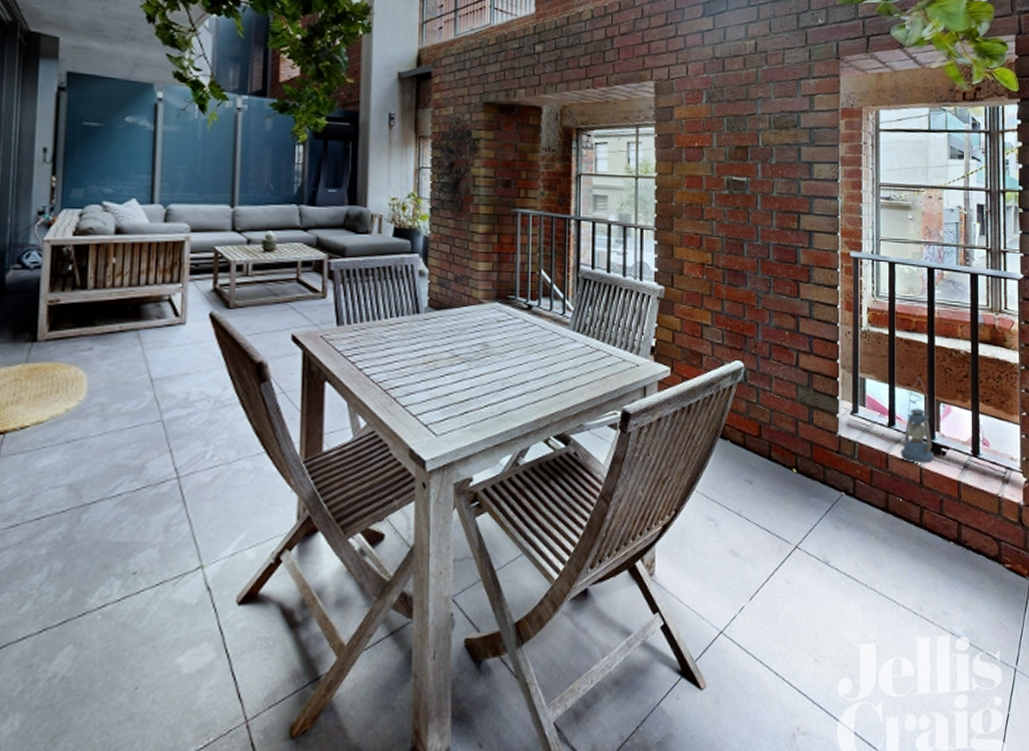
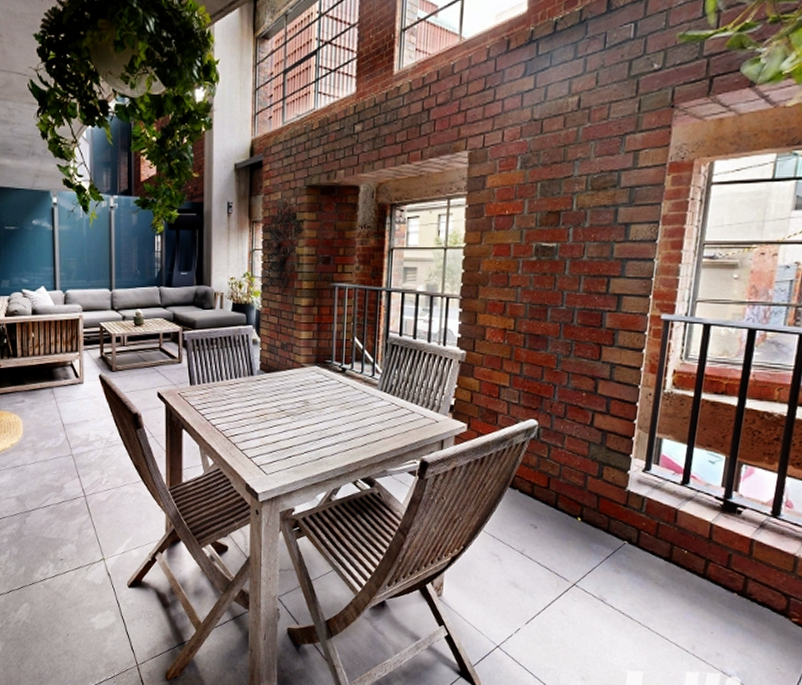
lantern: present [900,377,935,464] -> none [691,439,730,521]

